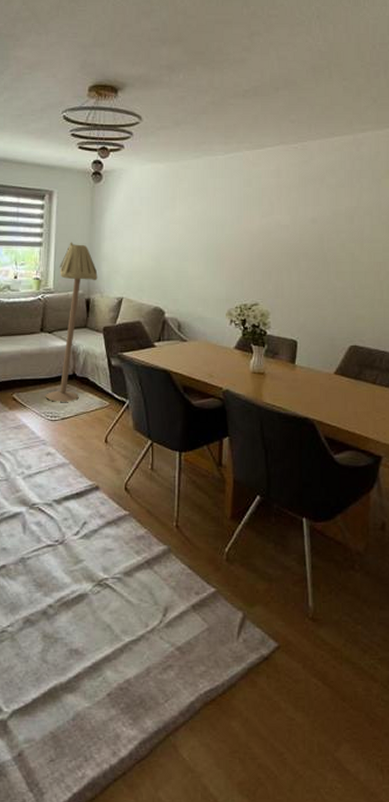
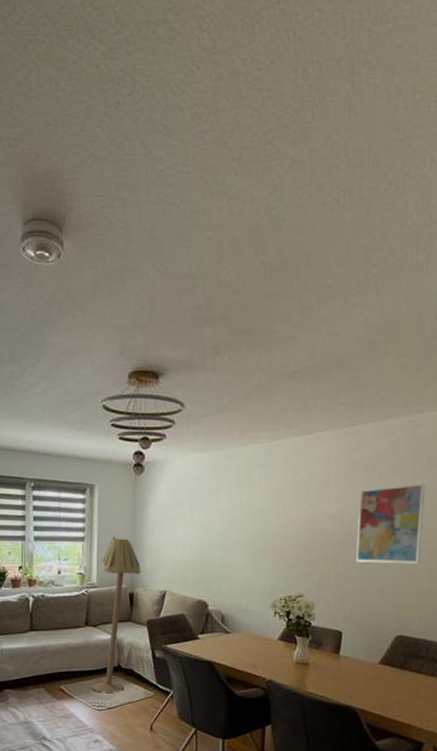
wall art: none [308,197,371,274] -> present [356,483,425,564]

